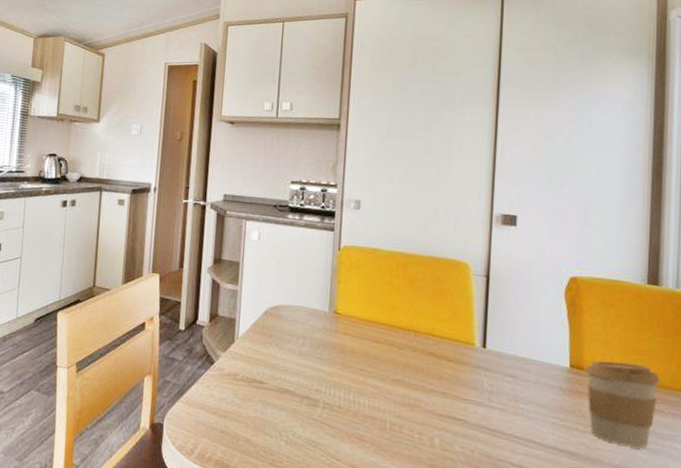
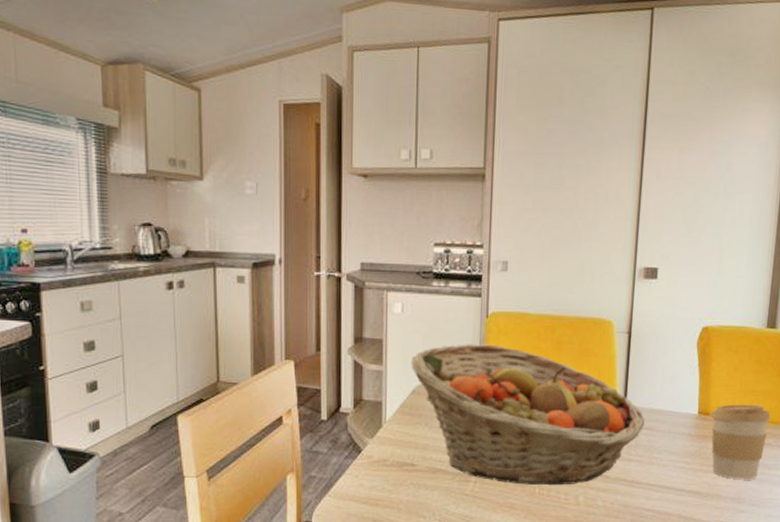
fruit basket: none [265,273,508,425] -> present [411,344,645,486]

